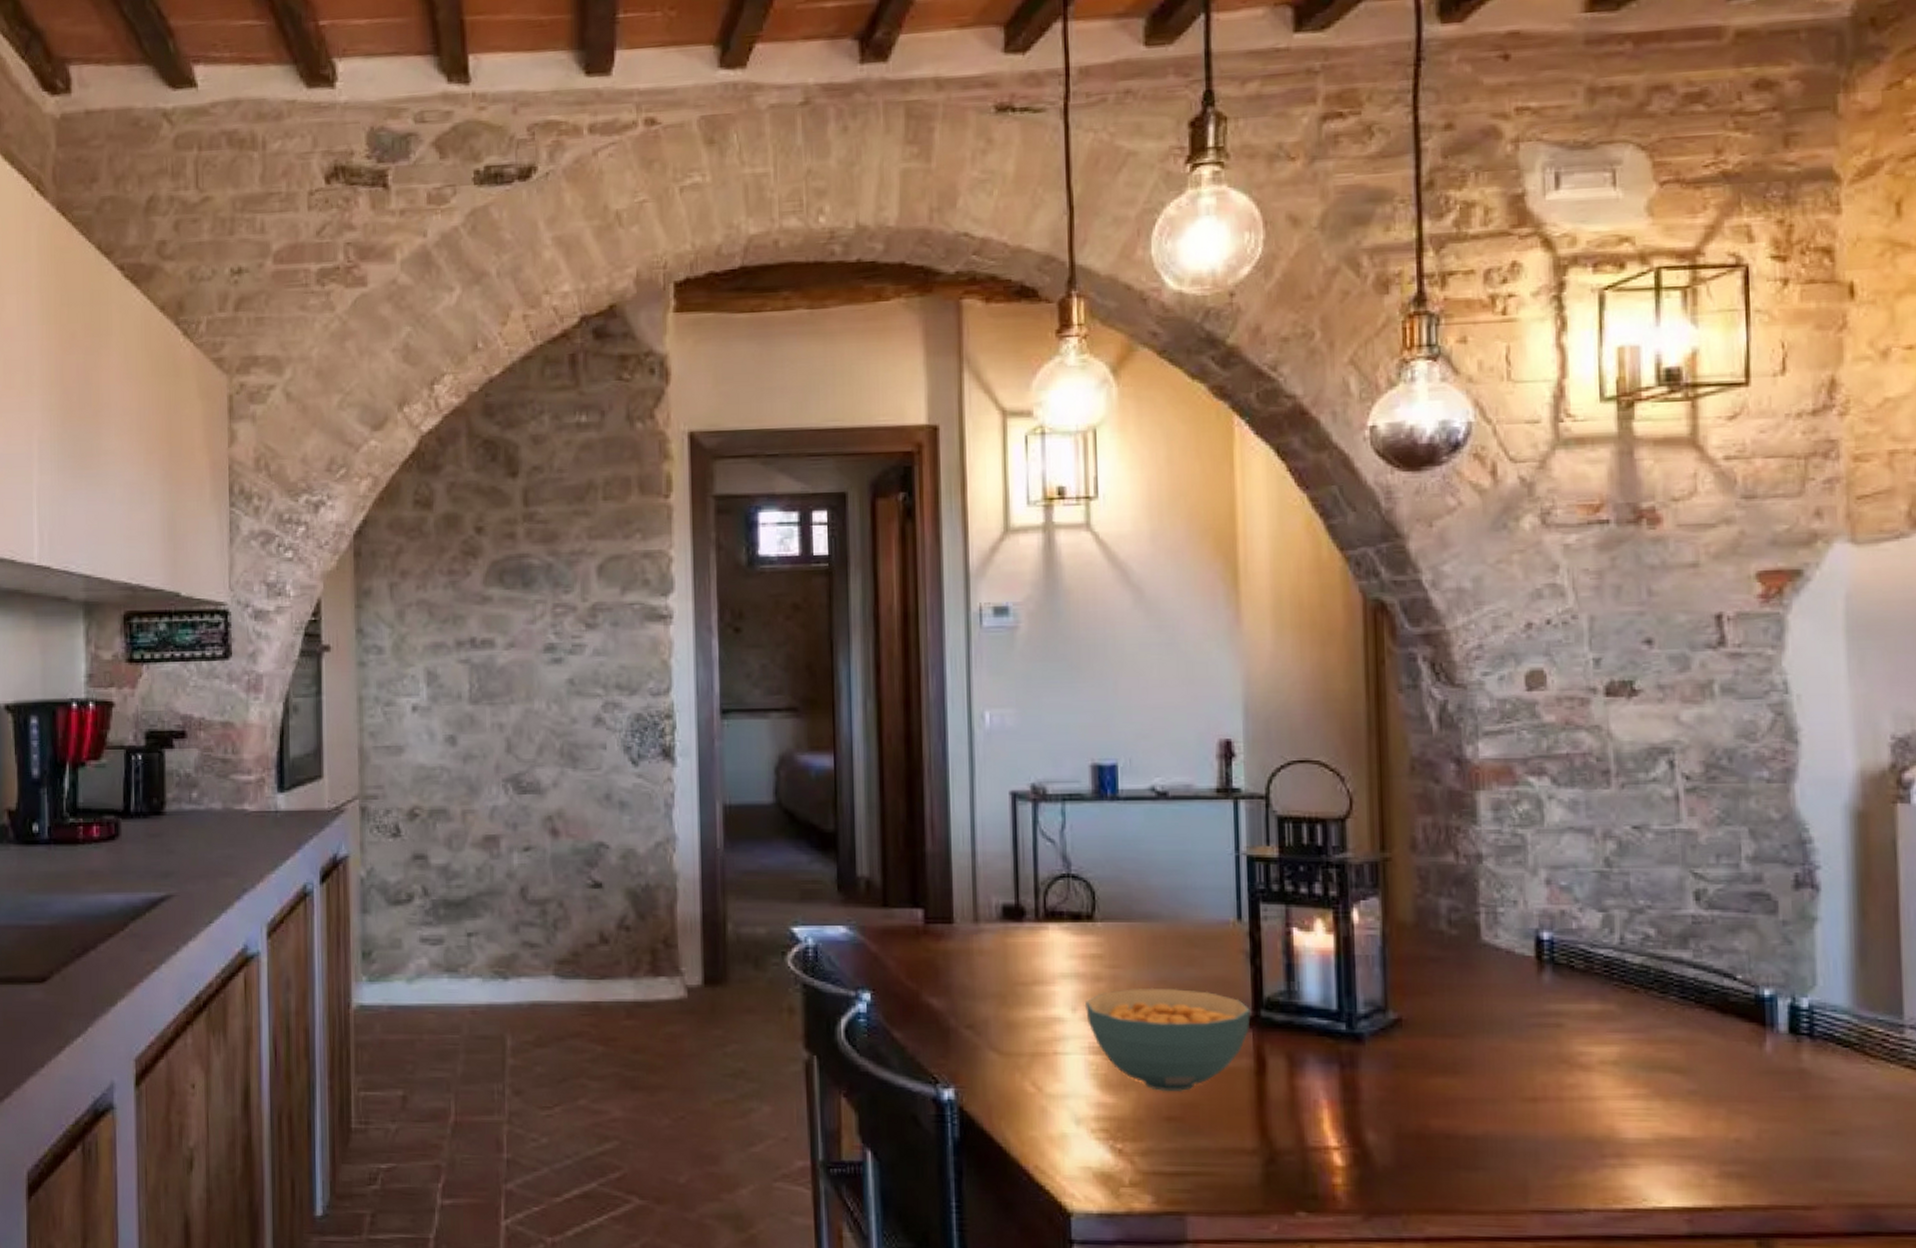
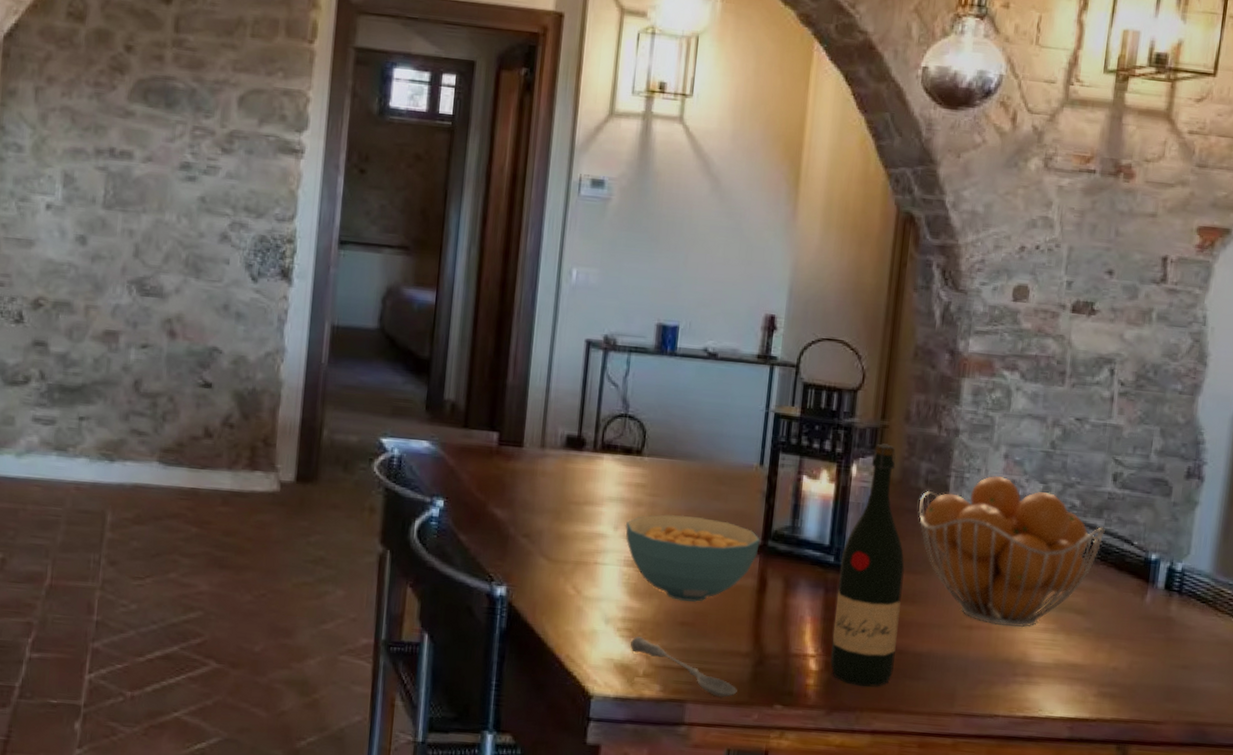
soupspoon: none [1110,1138,1248,1206] -> present [631,636,737,698]
wine bottle: none [1354,880,1442,1183] -> present [830,443,905,687]
fruit basket: none [1443,906,1695,1096] -> present [918,475,1105,628]

